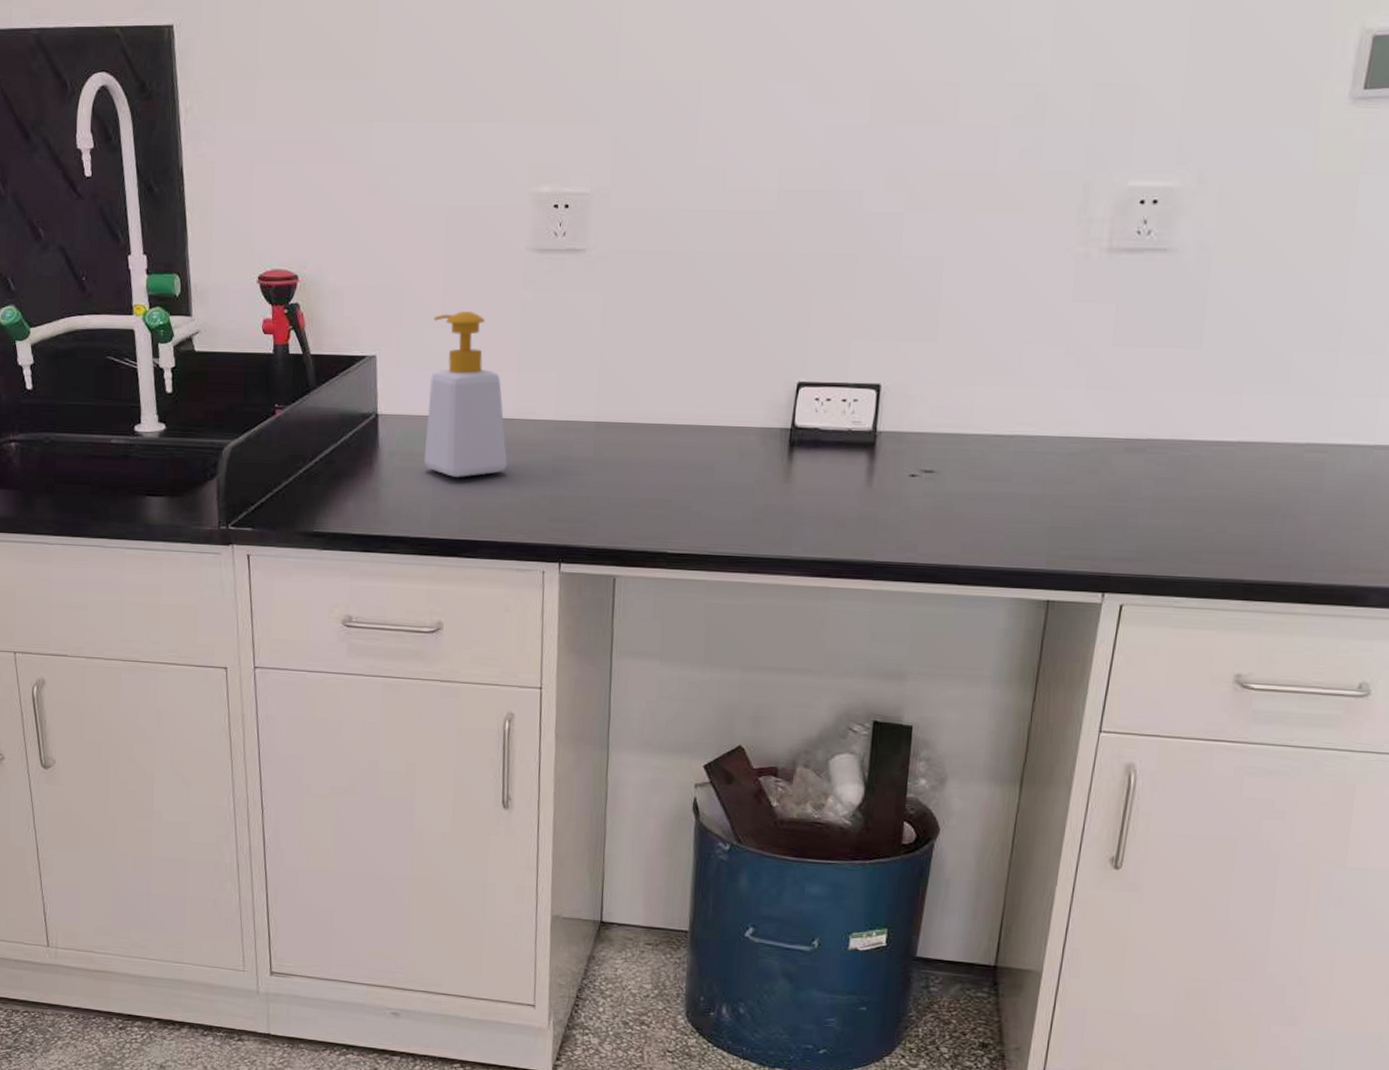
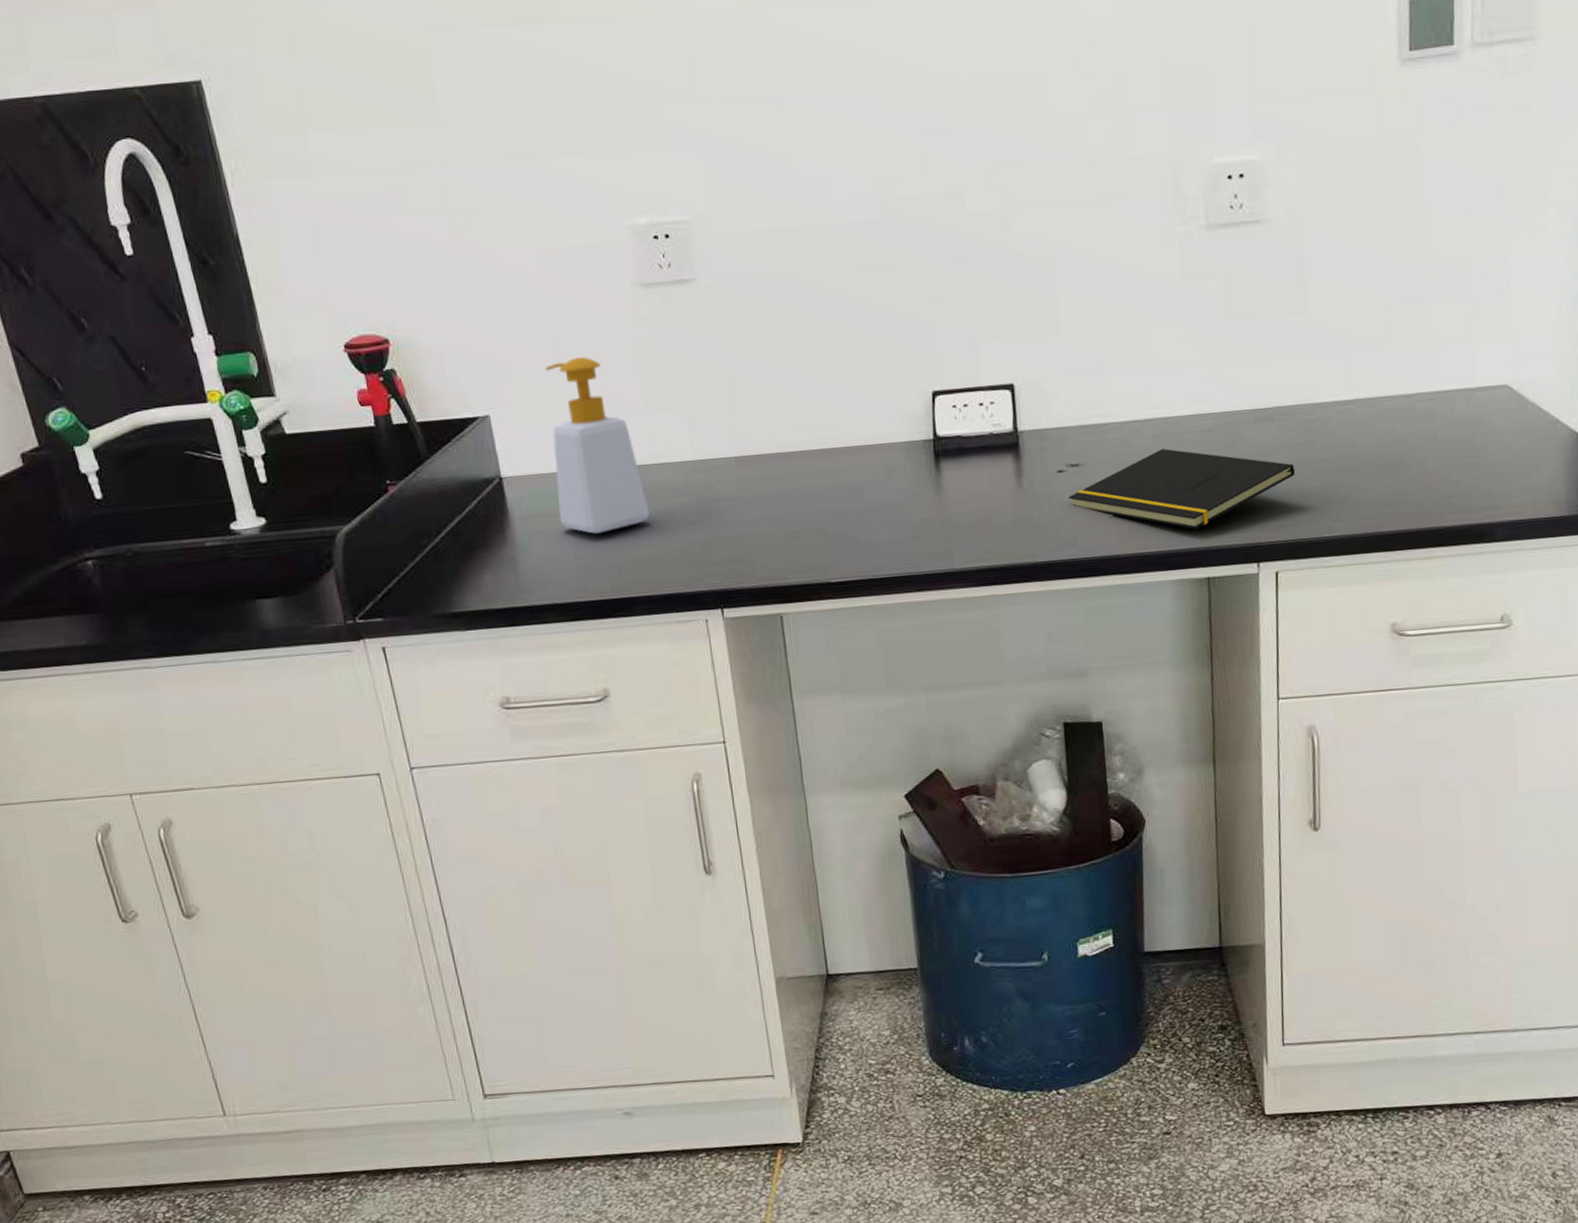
notepad: none [917,467,1160,551] -> present [1068,449,1295,529]

